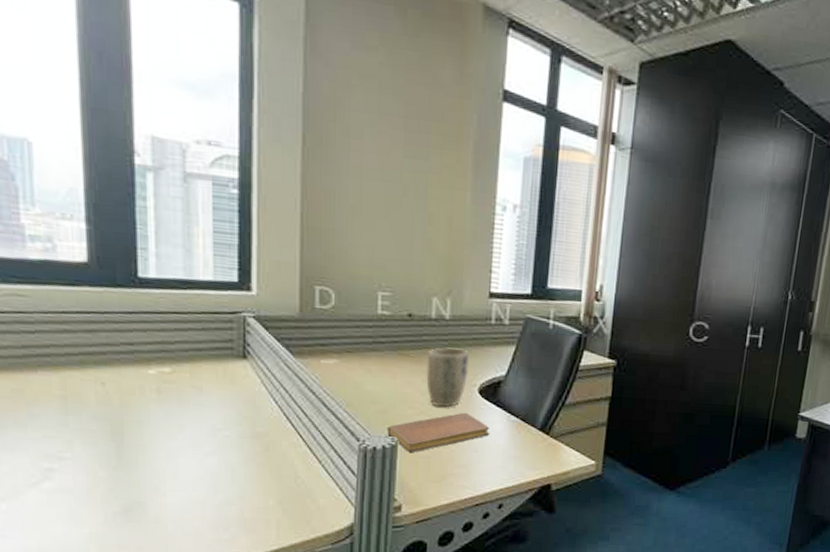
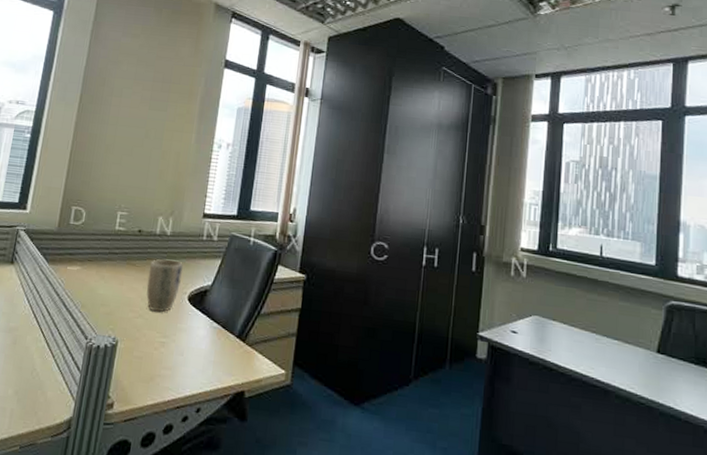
notebook: present [387,412,490,453] -> none [110,317,195,353]

